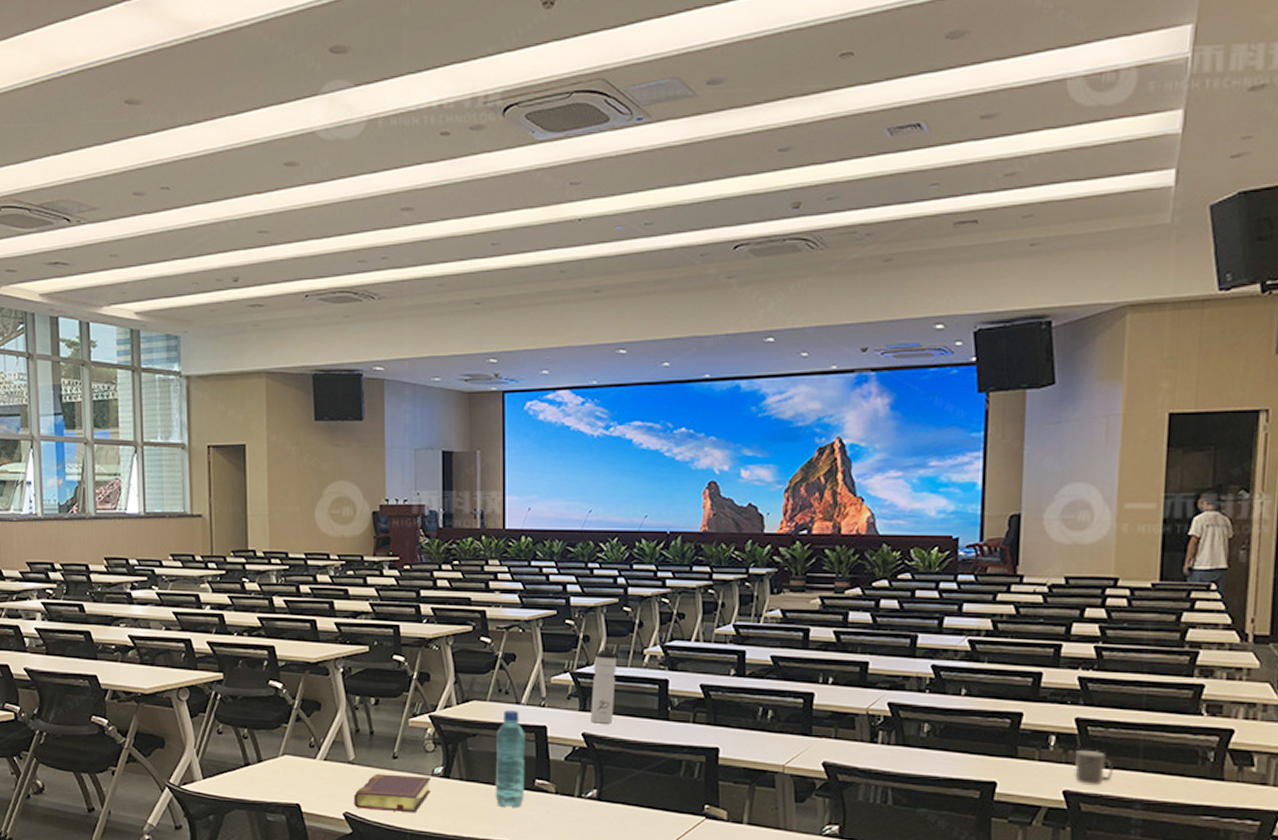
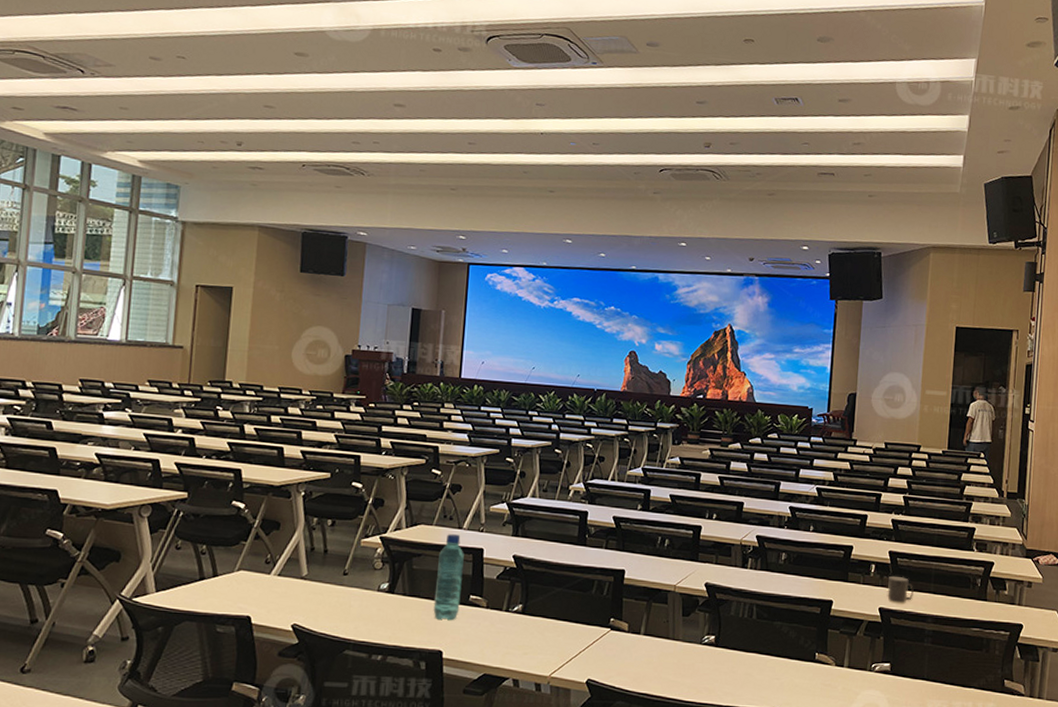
book: present [353,773,432,812] -> none [302,588,378,624]
water bottle: present [590,646,618,724] -> none [521,482,547,548]

